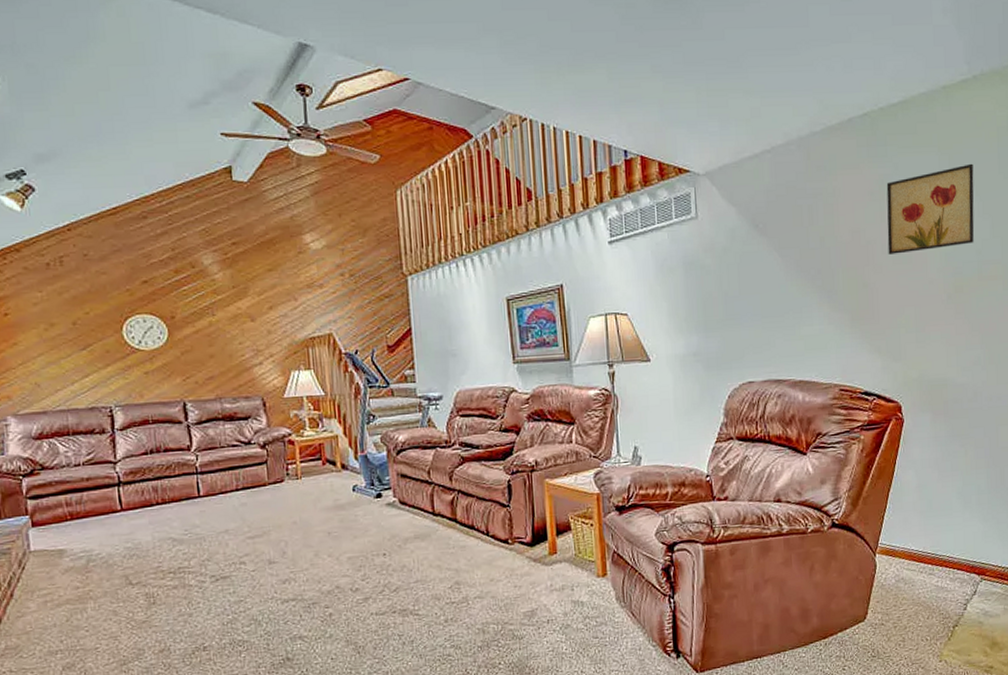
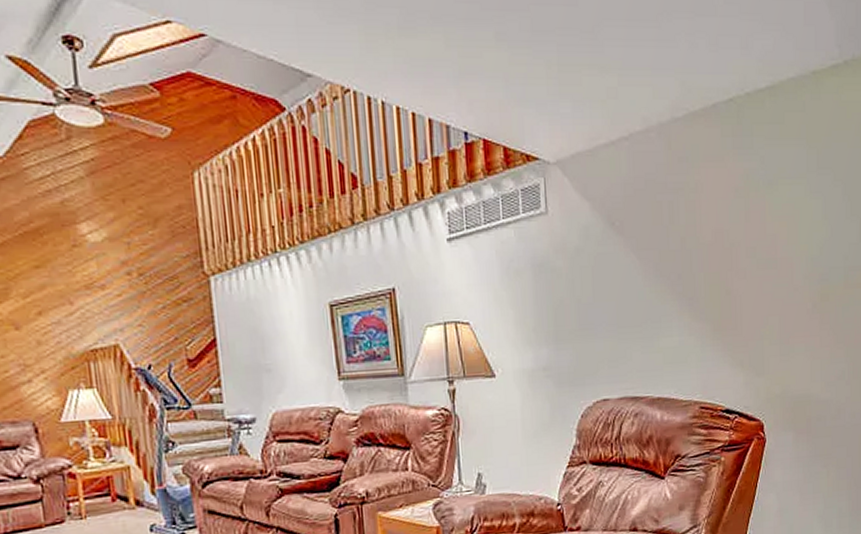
wall art: present [886,163,975,255] -> none [752,159,843,258]

